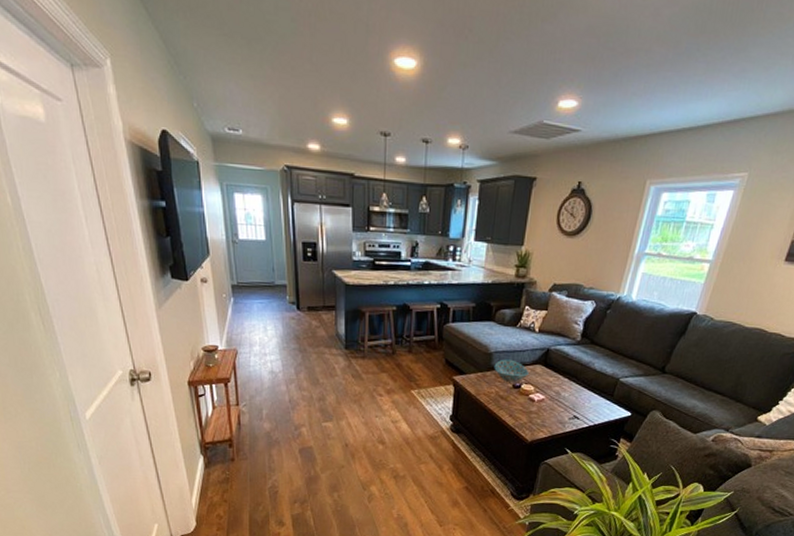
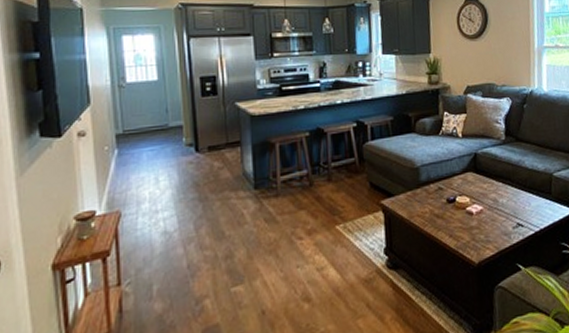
bowl: present [494,359,529,382] -> none [423,171,461,197]

